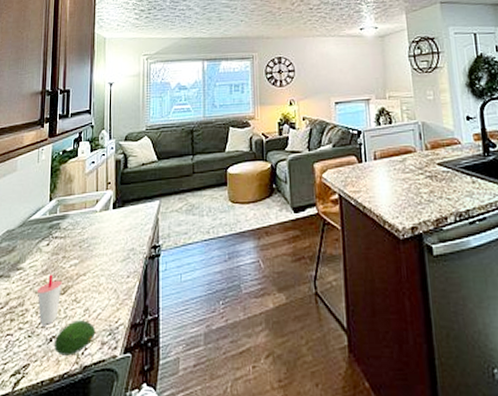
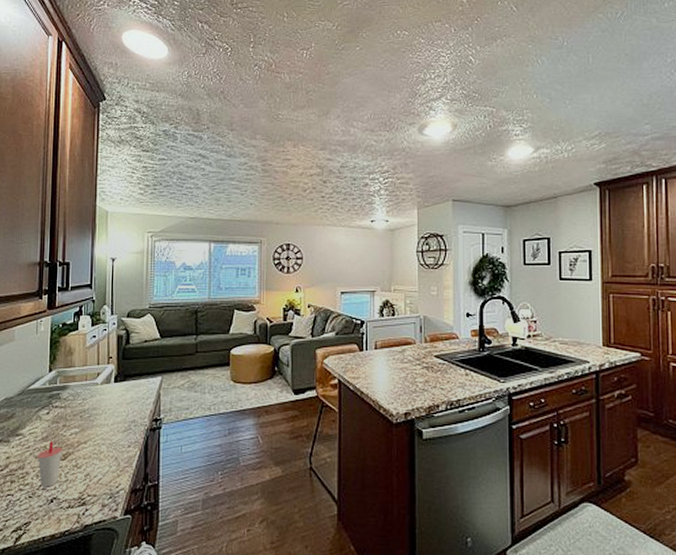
fruit: present [54,320,96,356] -> none [55,484,97,516]

